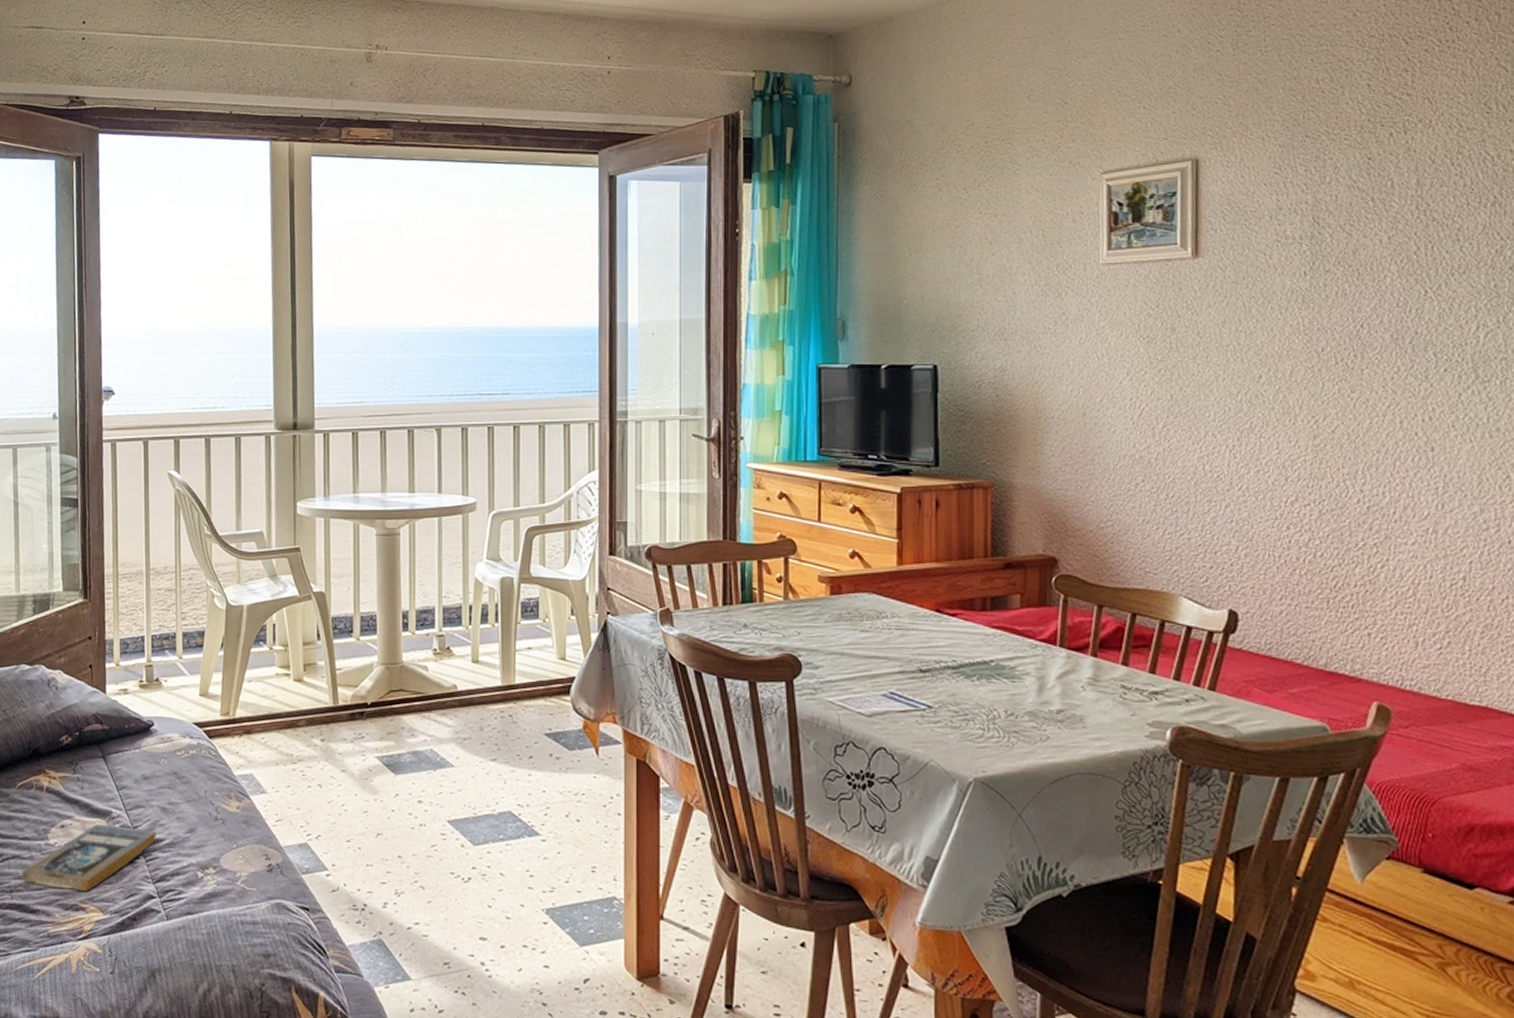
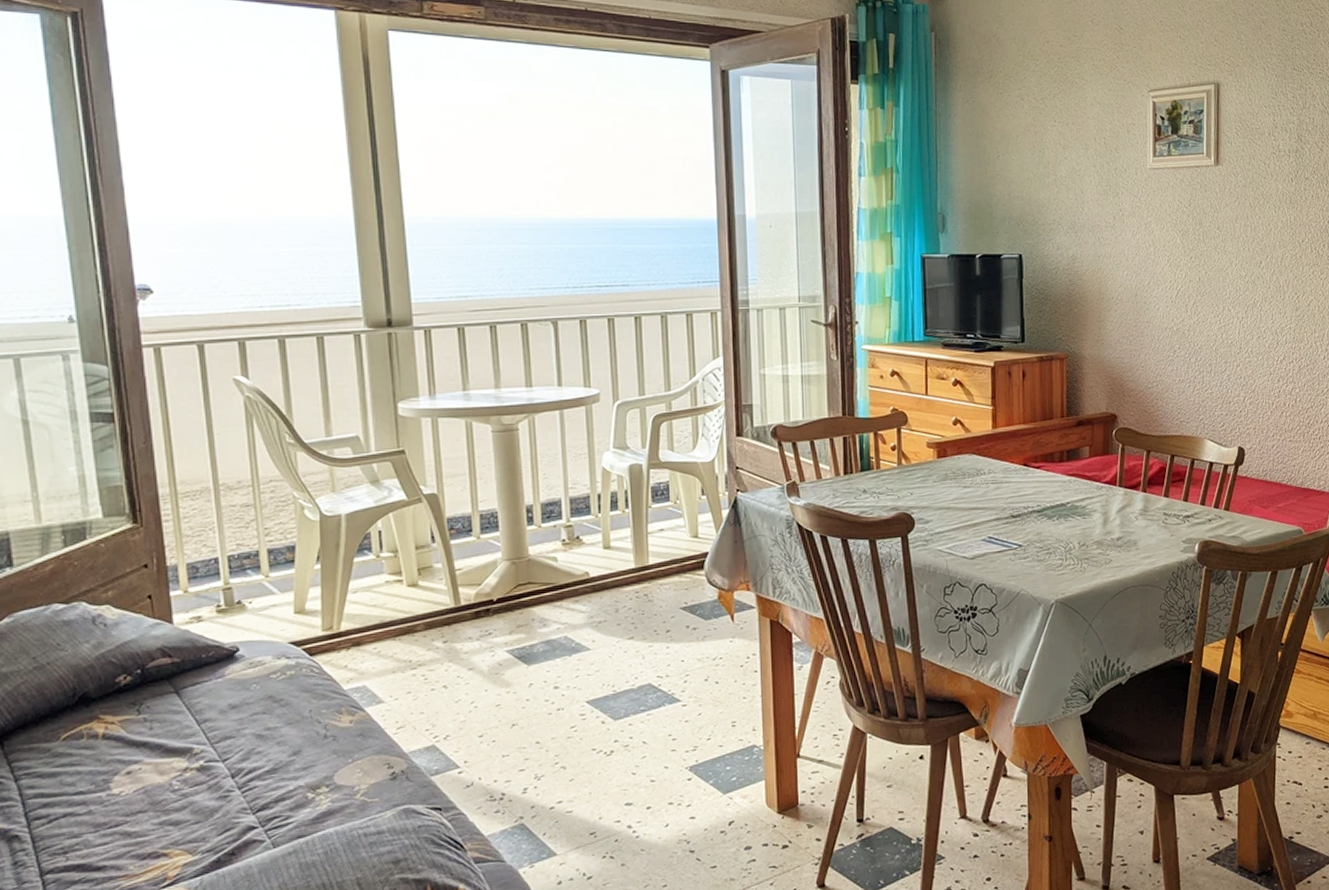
book: present [21,824,157,892] -> none [78,759,253,840]

